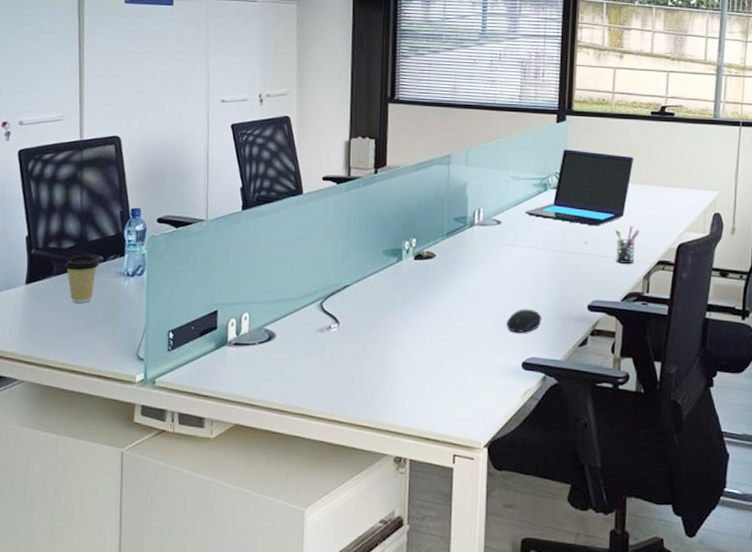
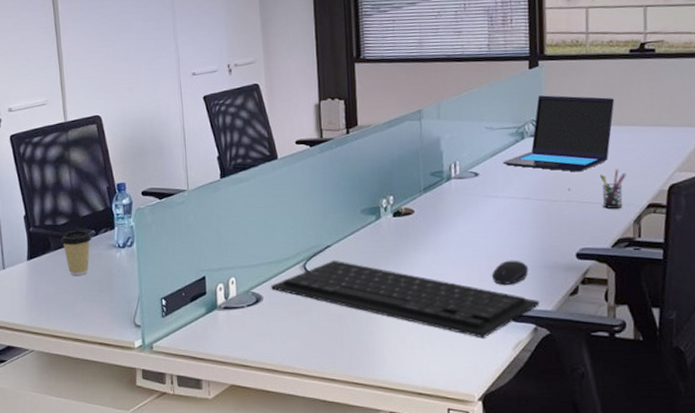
keyboard: none [285,300,550,385] -> present [271,260,539,338]

